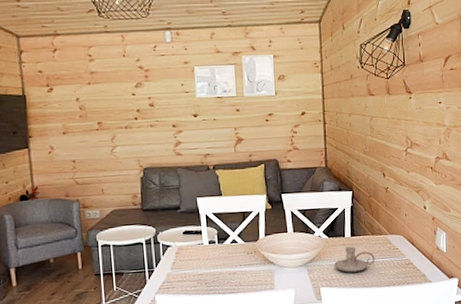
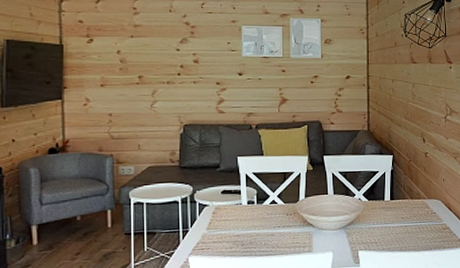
candle holder: present [334,246,375,273] -> none [373,210,413,236]

